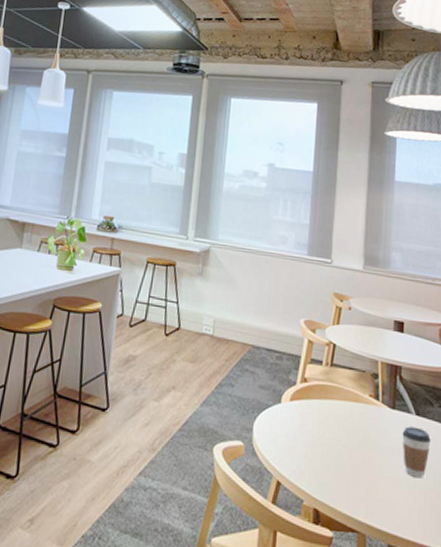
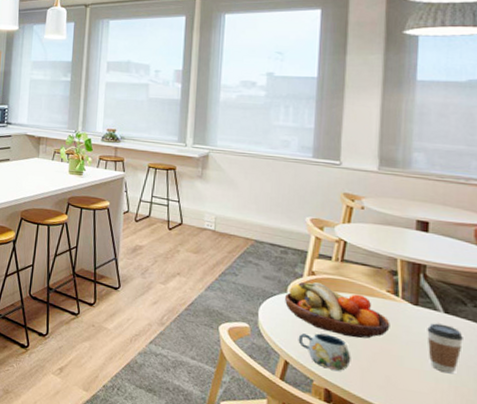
fruit bowl: none [278,389,372,449] -> present [284,281,390,339]
mug: none [290,446,338,487] -> present [298,333,351,371]

